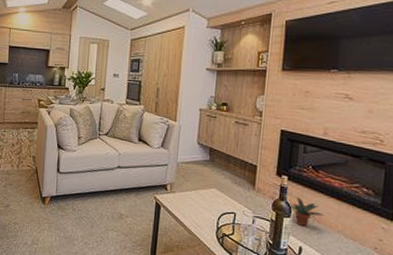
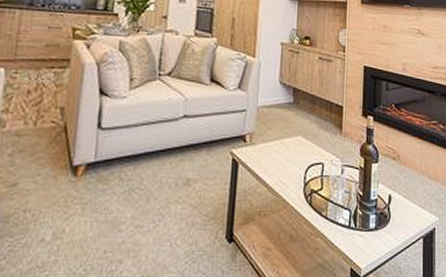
potted plant: present [288,197,325,227] -> none [375,139,409,172]

